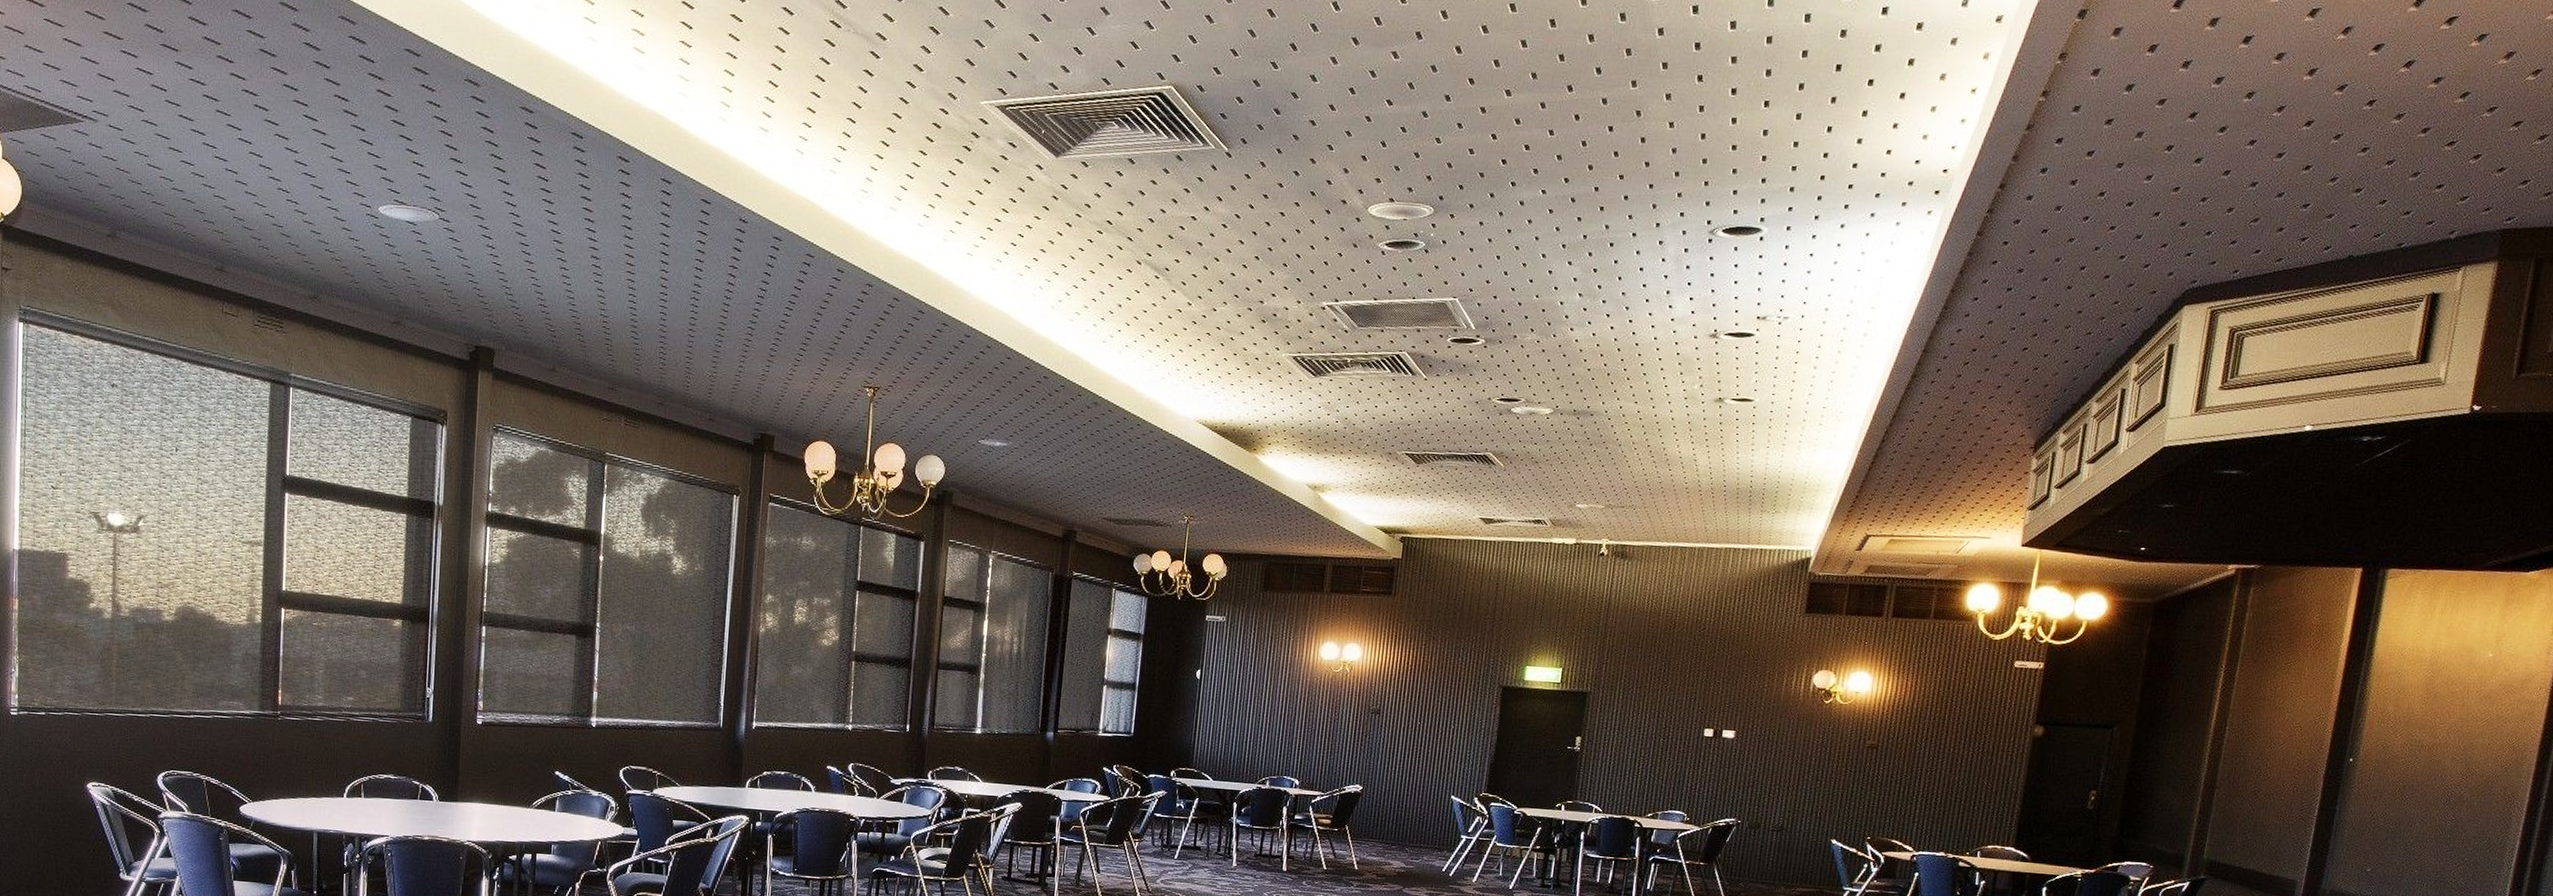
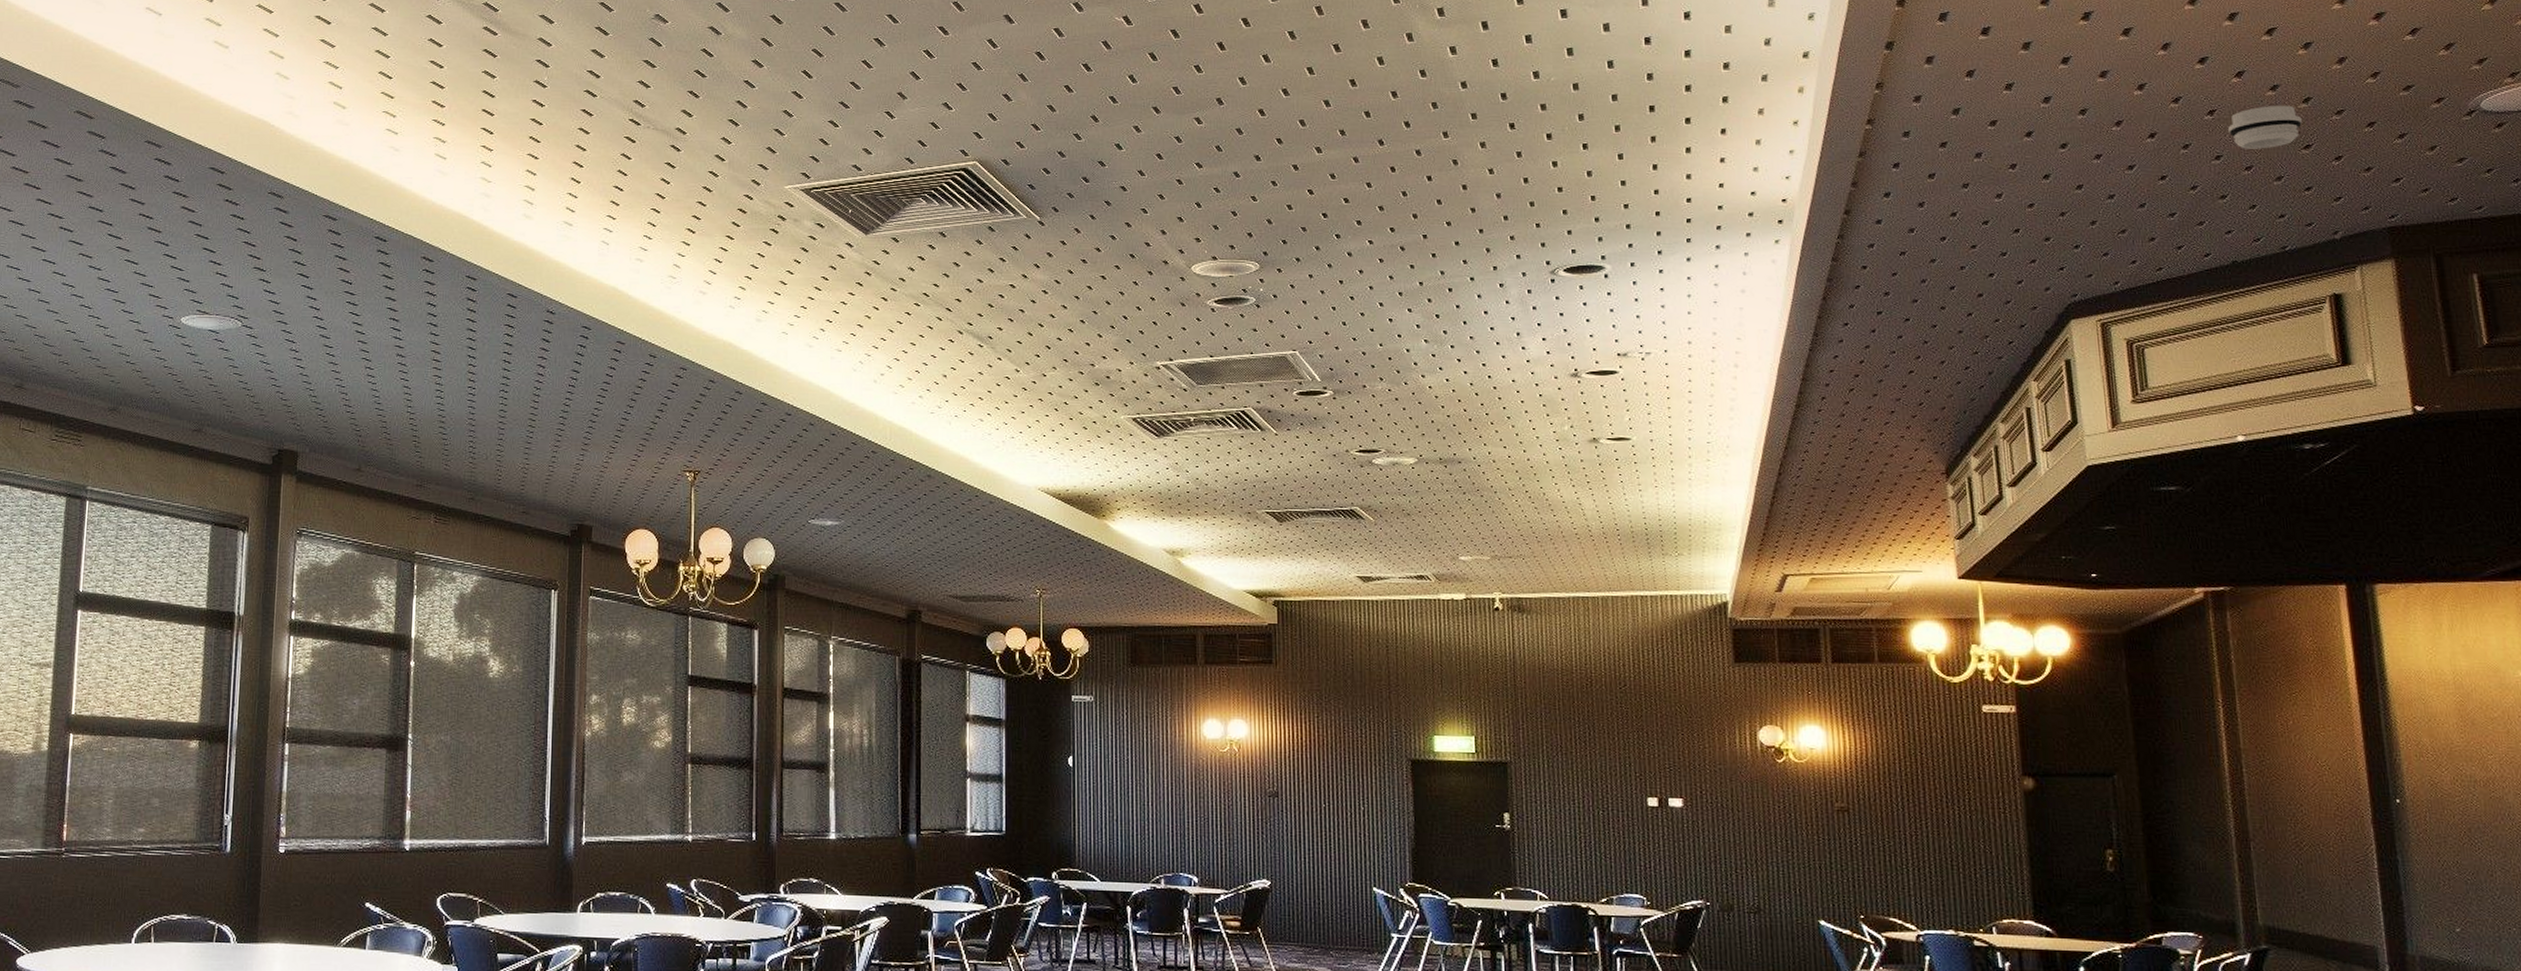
smoke detector: none [2382,98,2454,144] -> present [2228,105,2302,149]

